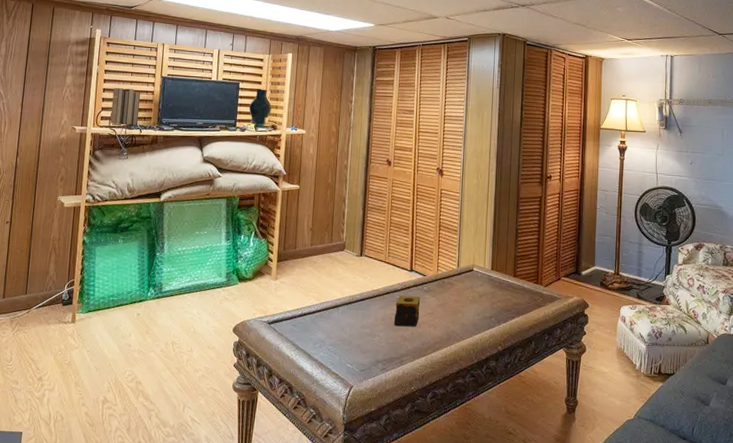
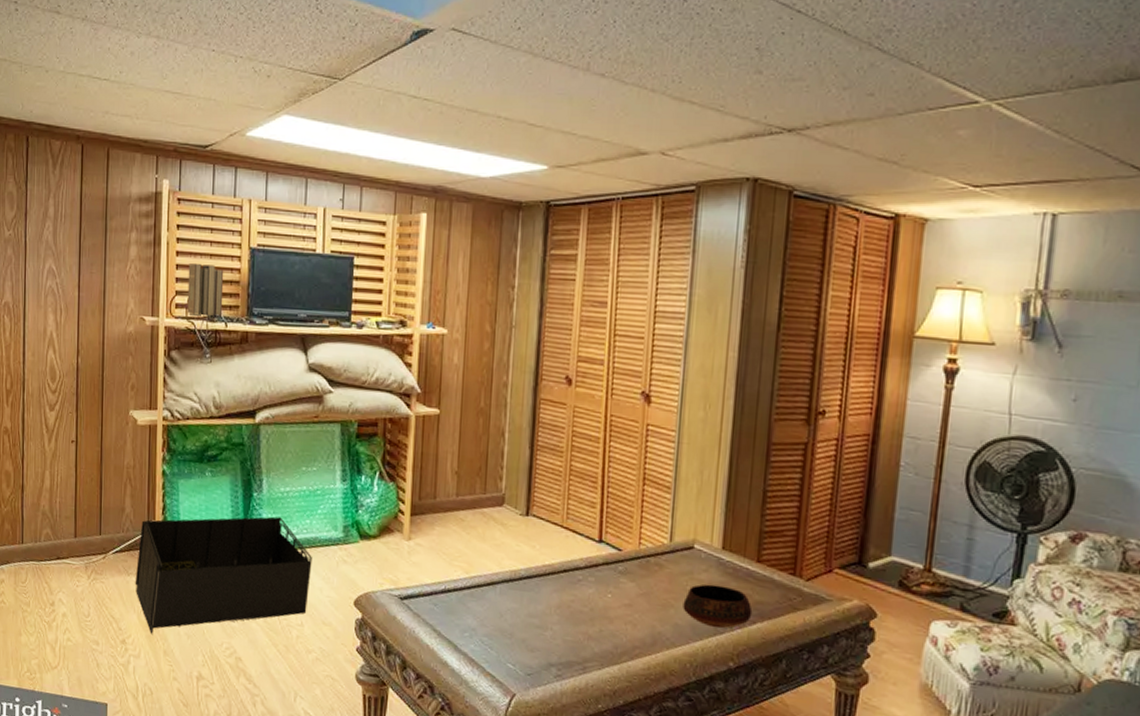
storage bin: none [53,270,201,370] -> present [135,516,312,634]
vase: present [249,89,272,128] -> none [368,266,399,324]
candle: present [393,296,421,327] -> none [573,576,614,622]
bowl: none [467,294,512,324] -> present [683,584,753,628]

